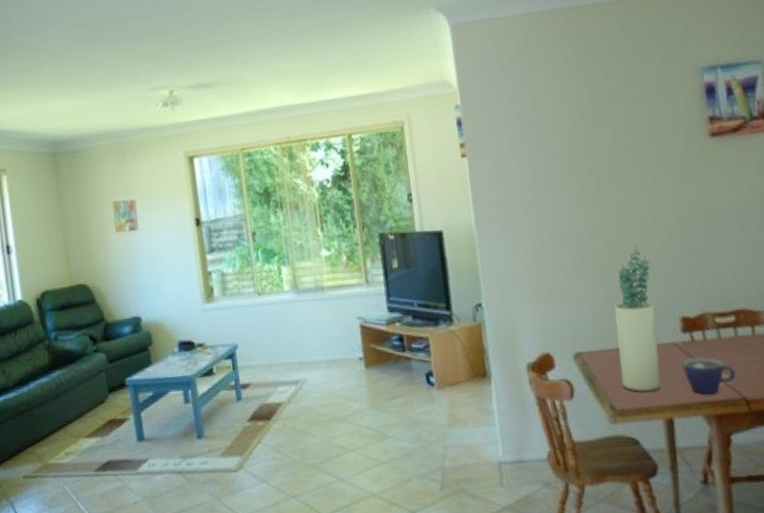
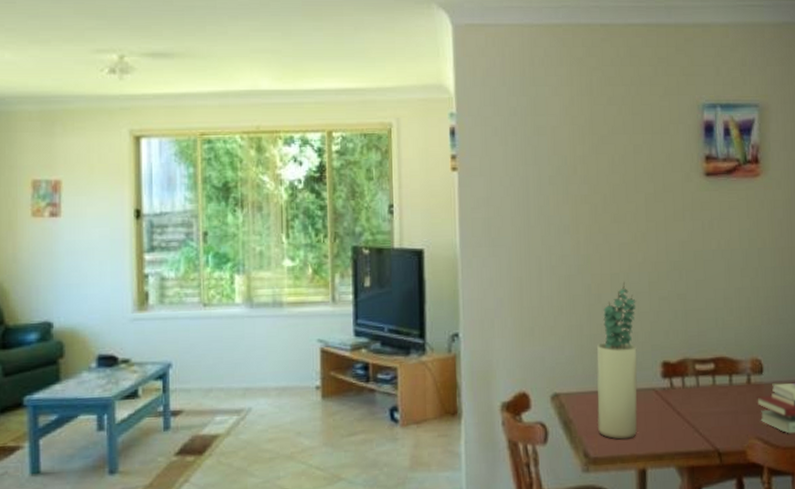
cup: present [682,357,736,395] -> none [660,405,711,445]

